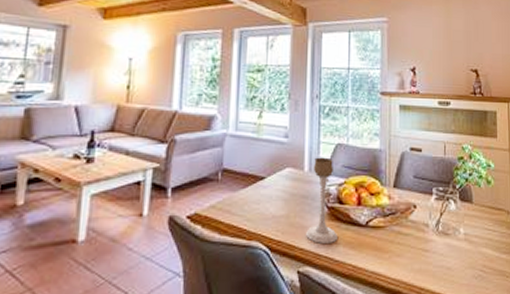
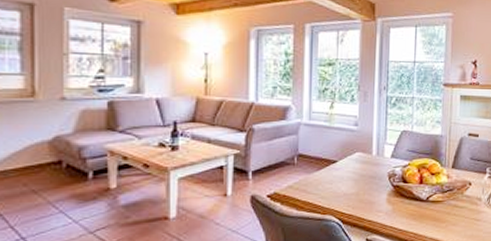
candle holder: present [306,157,337,244] -> none [374,143,401,216]

